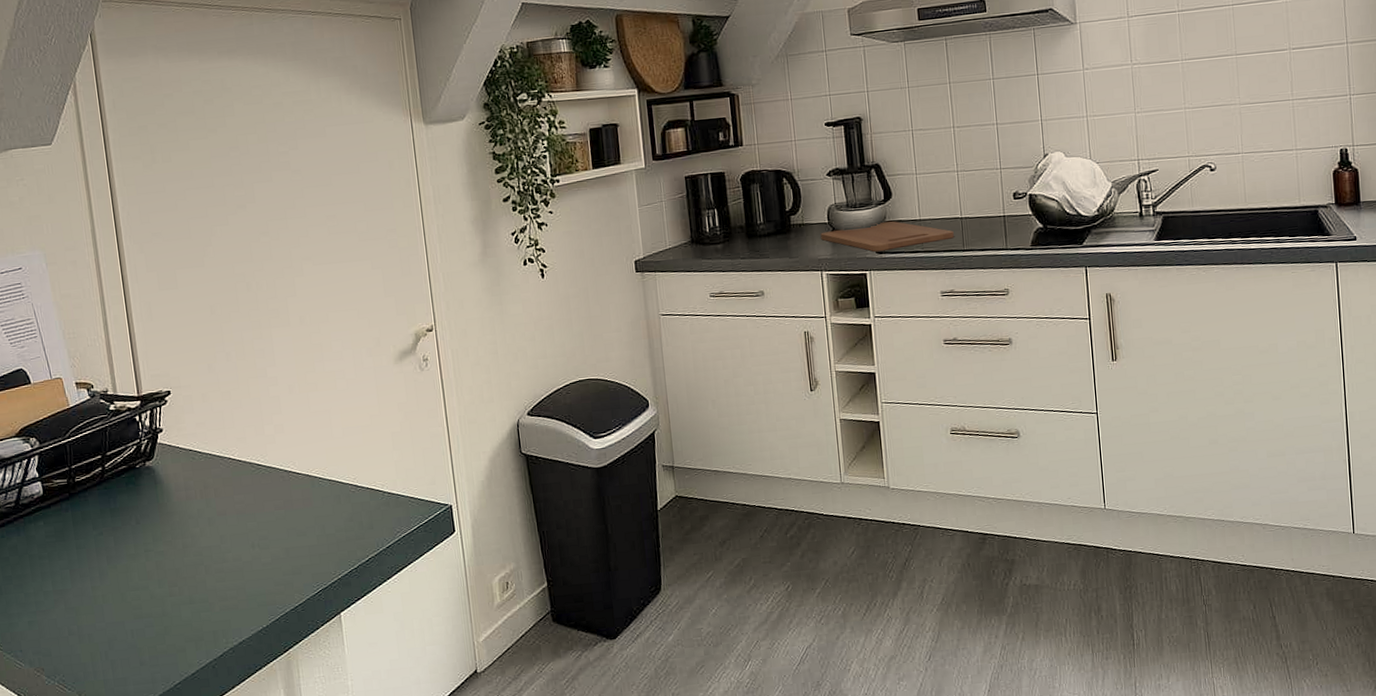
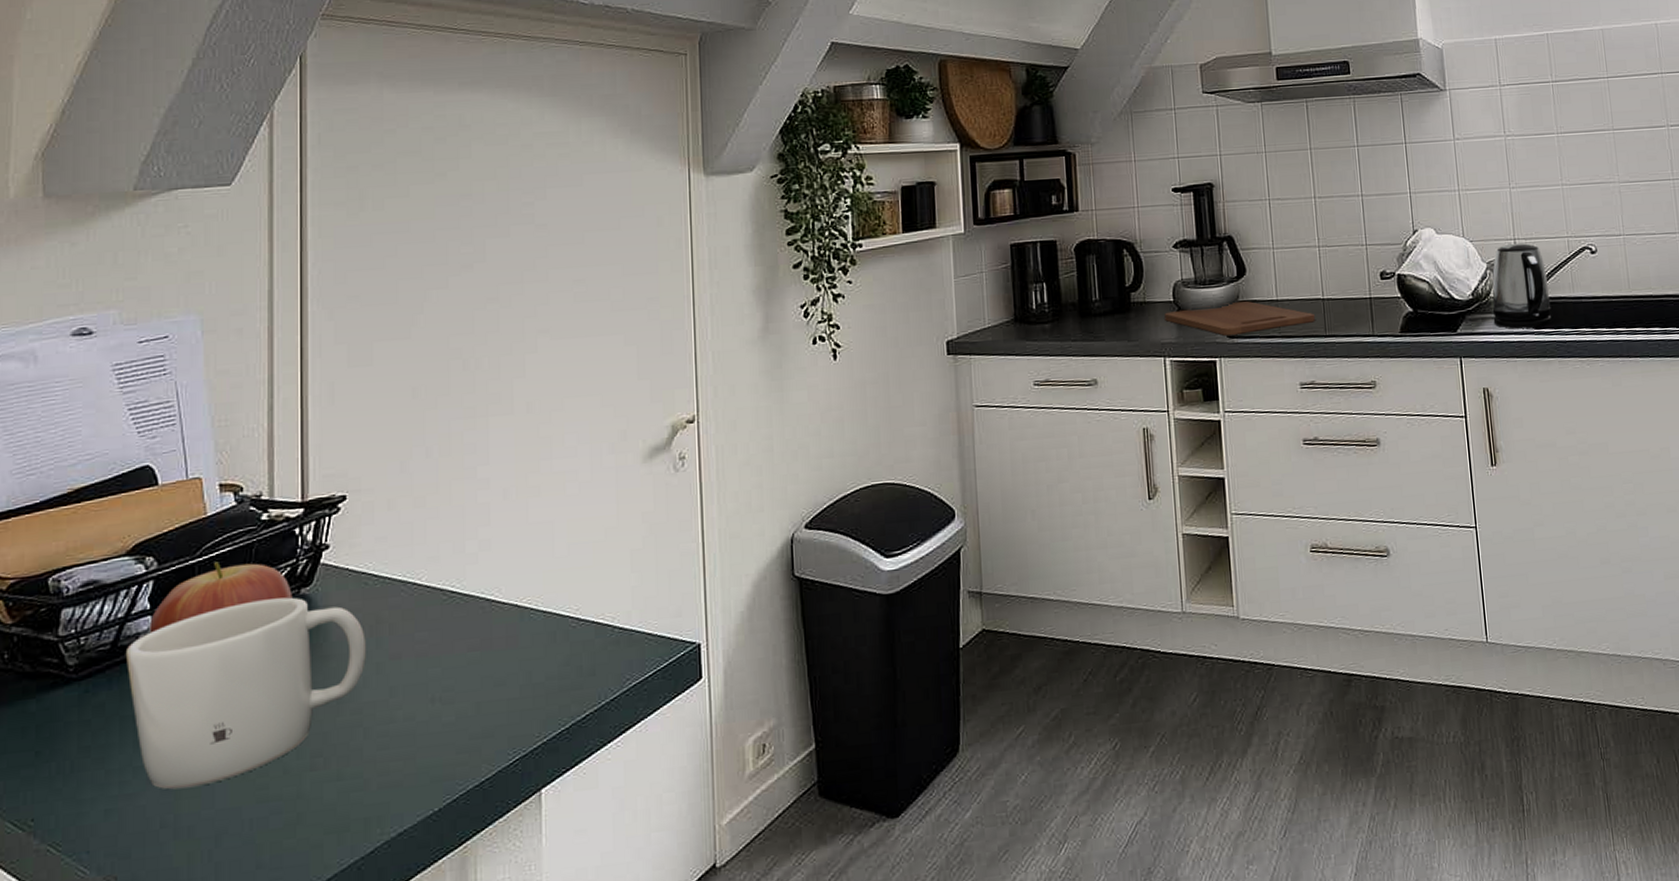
mug: none [25,468,201,608] -> present [125,597,367,790]
fruit: none [40,441,141,495] -> present [149,561,293,633]
kettle: none [1116,163,1171,241] -> present [1492,242,1552,329]

